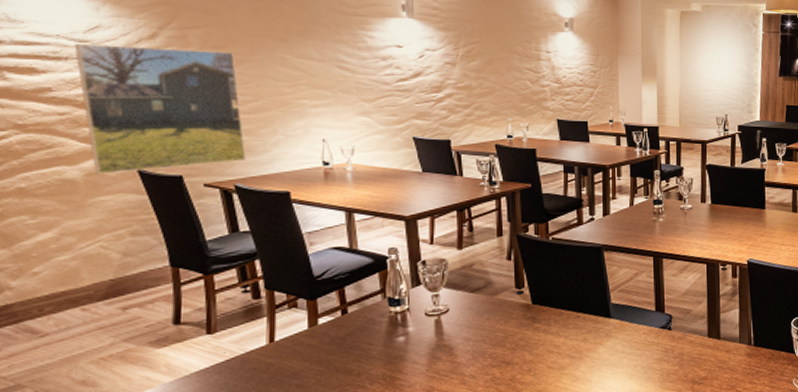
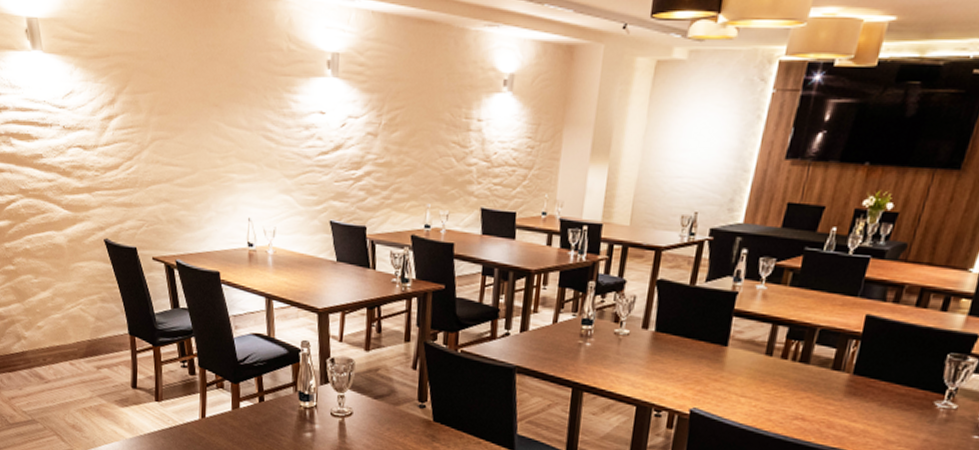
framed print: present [74,44,247,174] -> none [56,110,185,241]

